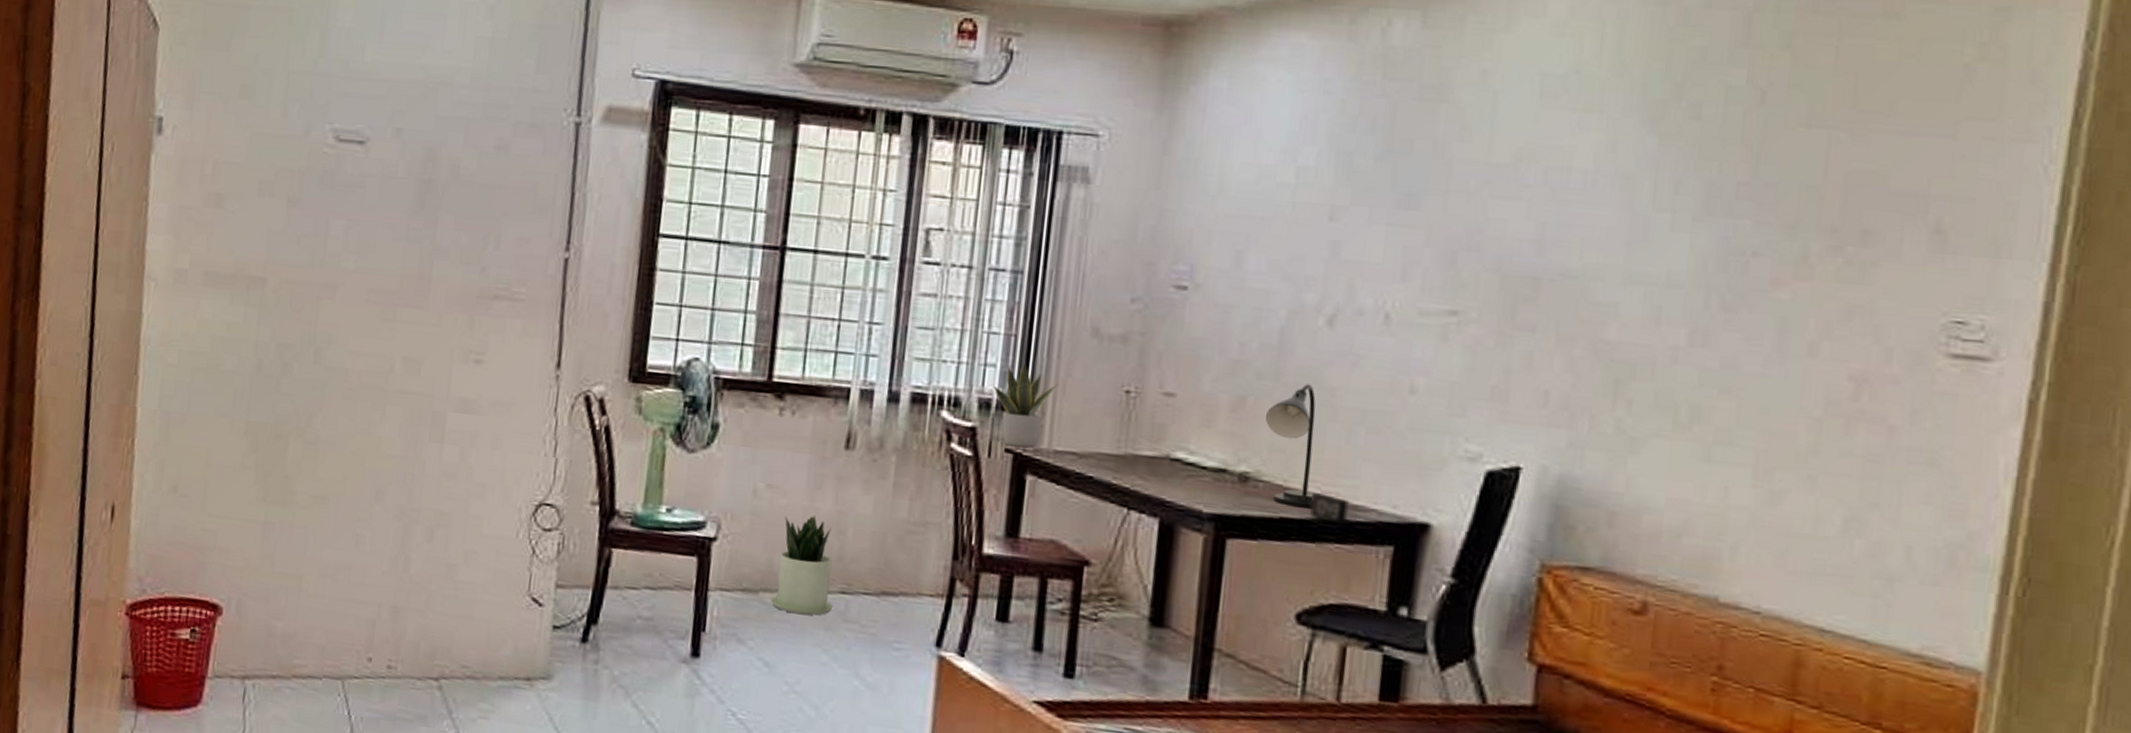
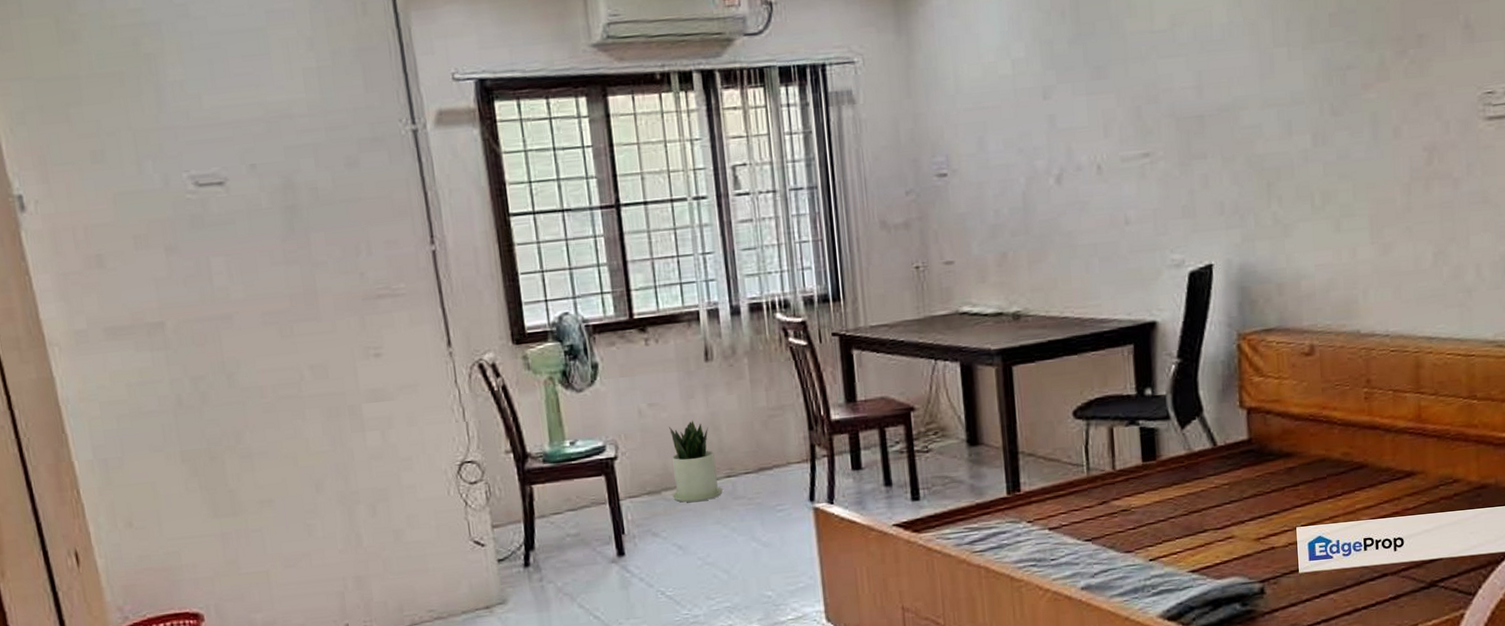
potted plant: present [993,361,1059,449] -> none [812,259,863,331]
desk lamp: present [1266,384,1316,509] -> none [1024,232,1071,331]
alarm clock: present [1309,492,1350,526] -> none [1068,314,1099,338]

